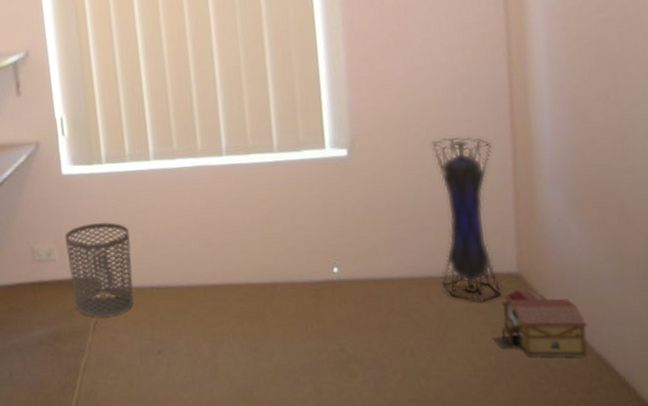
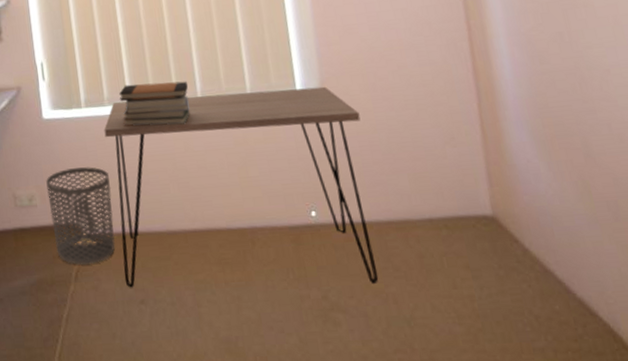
desk: none [124,143,398,340] -> present [104,86,379,288]
book stack: none [141,137,214,182] -> present [119,81,190,126]
lantern: present [431,137,502,303] -> none [398,79,479,246]
toy house: present [493,289,588,358] -> none [474,232,569,304]

